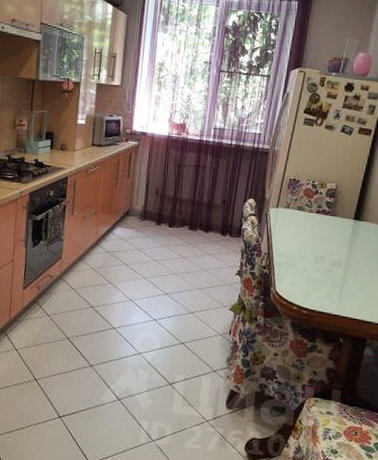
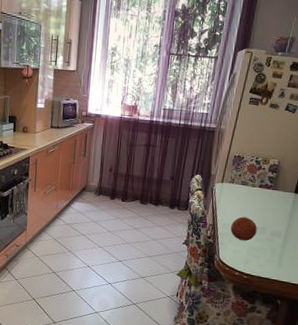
fruit: none [287,245,316,272] -> present [230,216,257,241]

